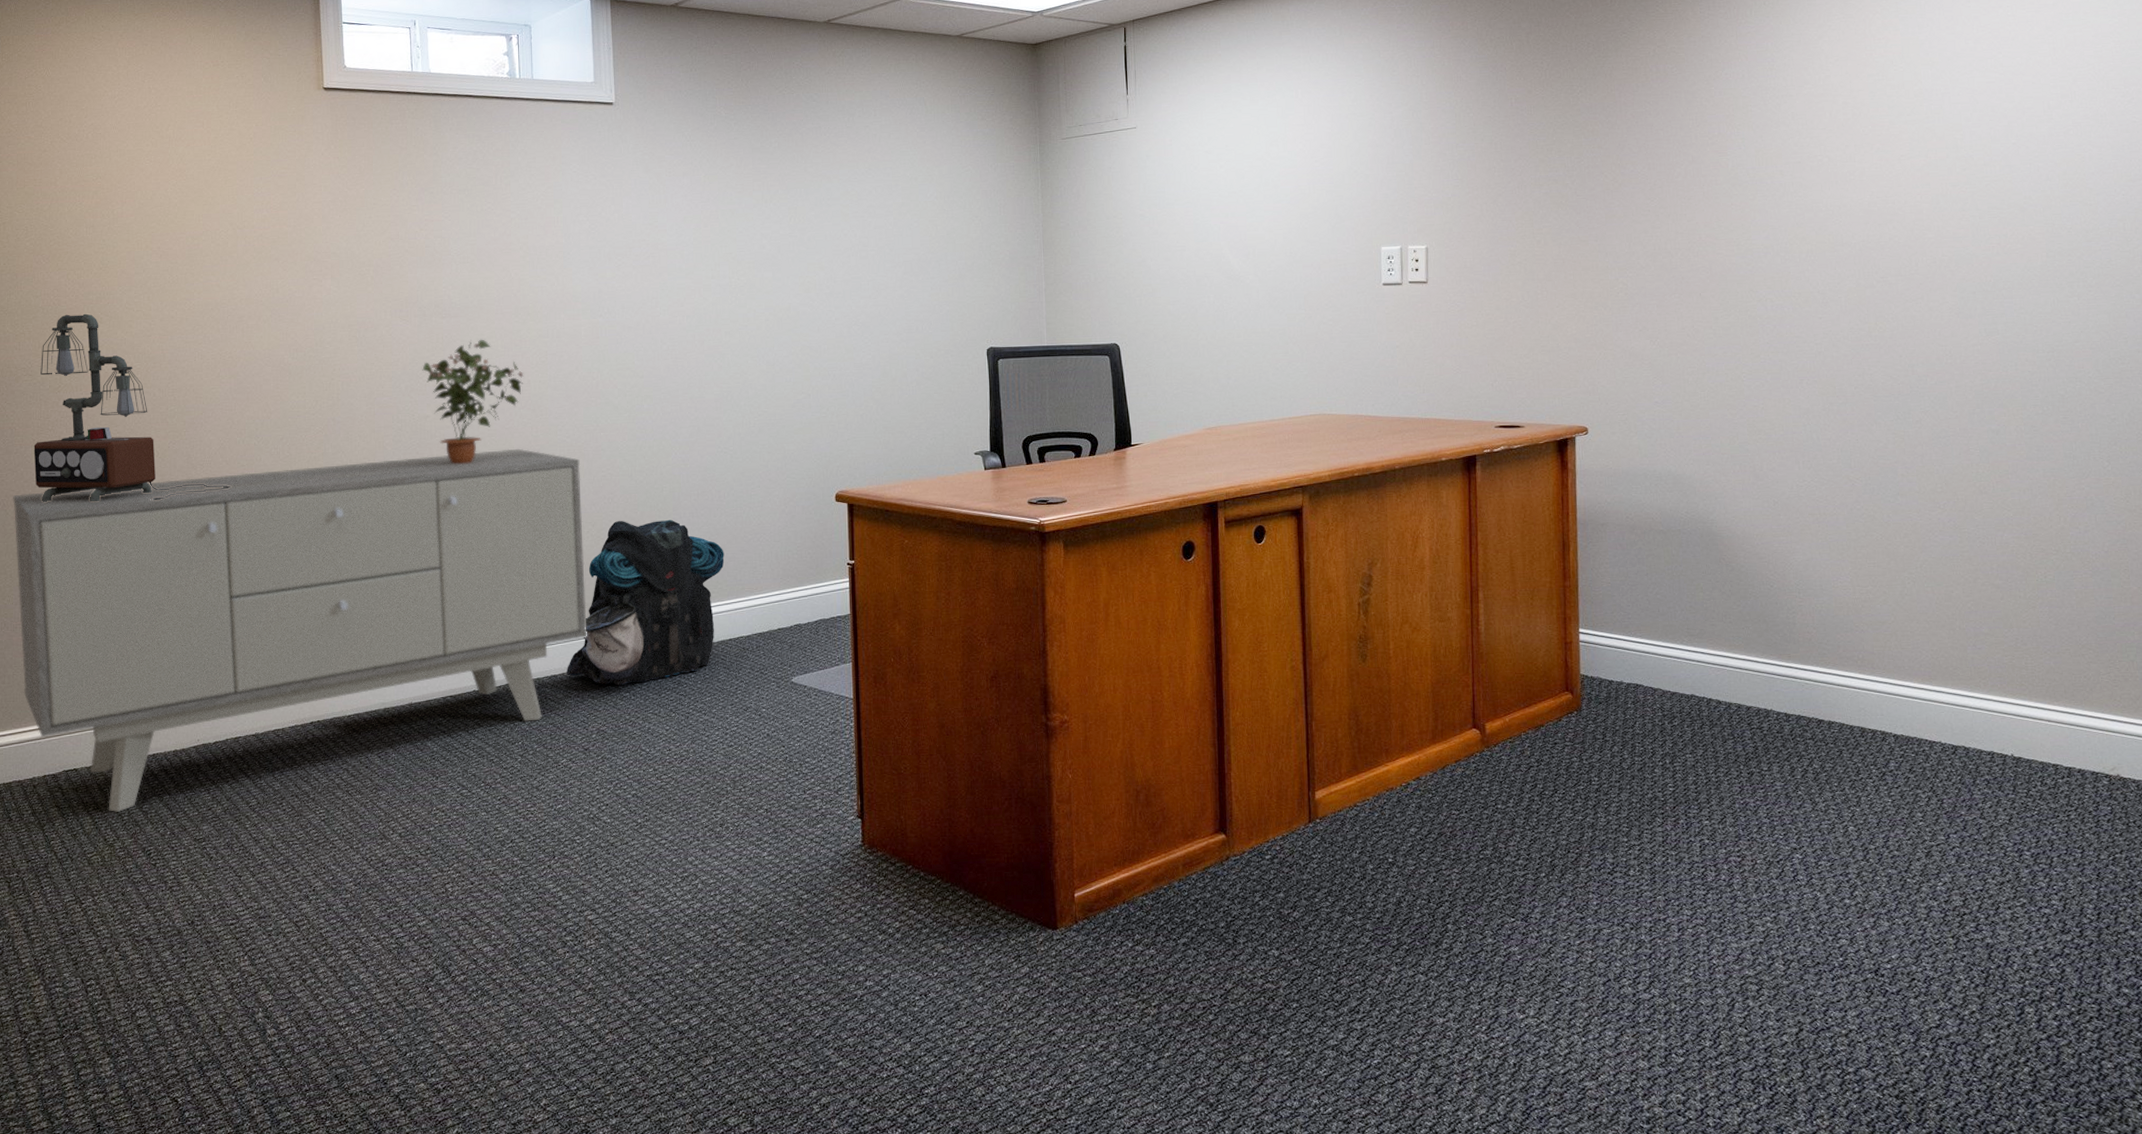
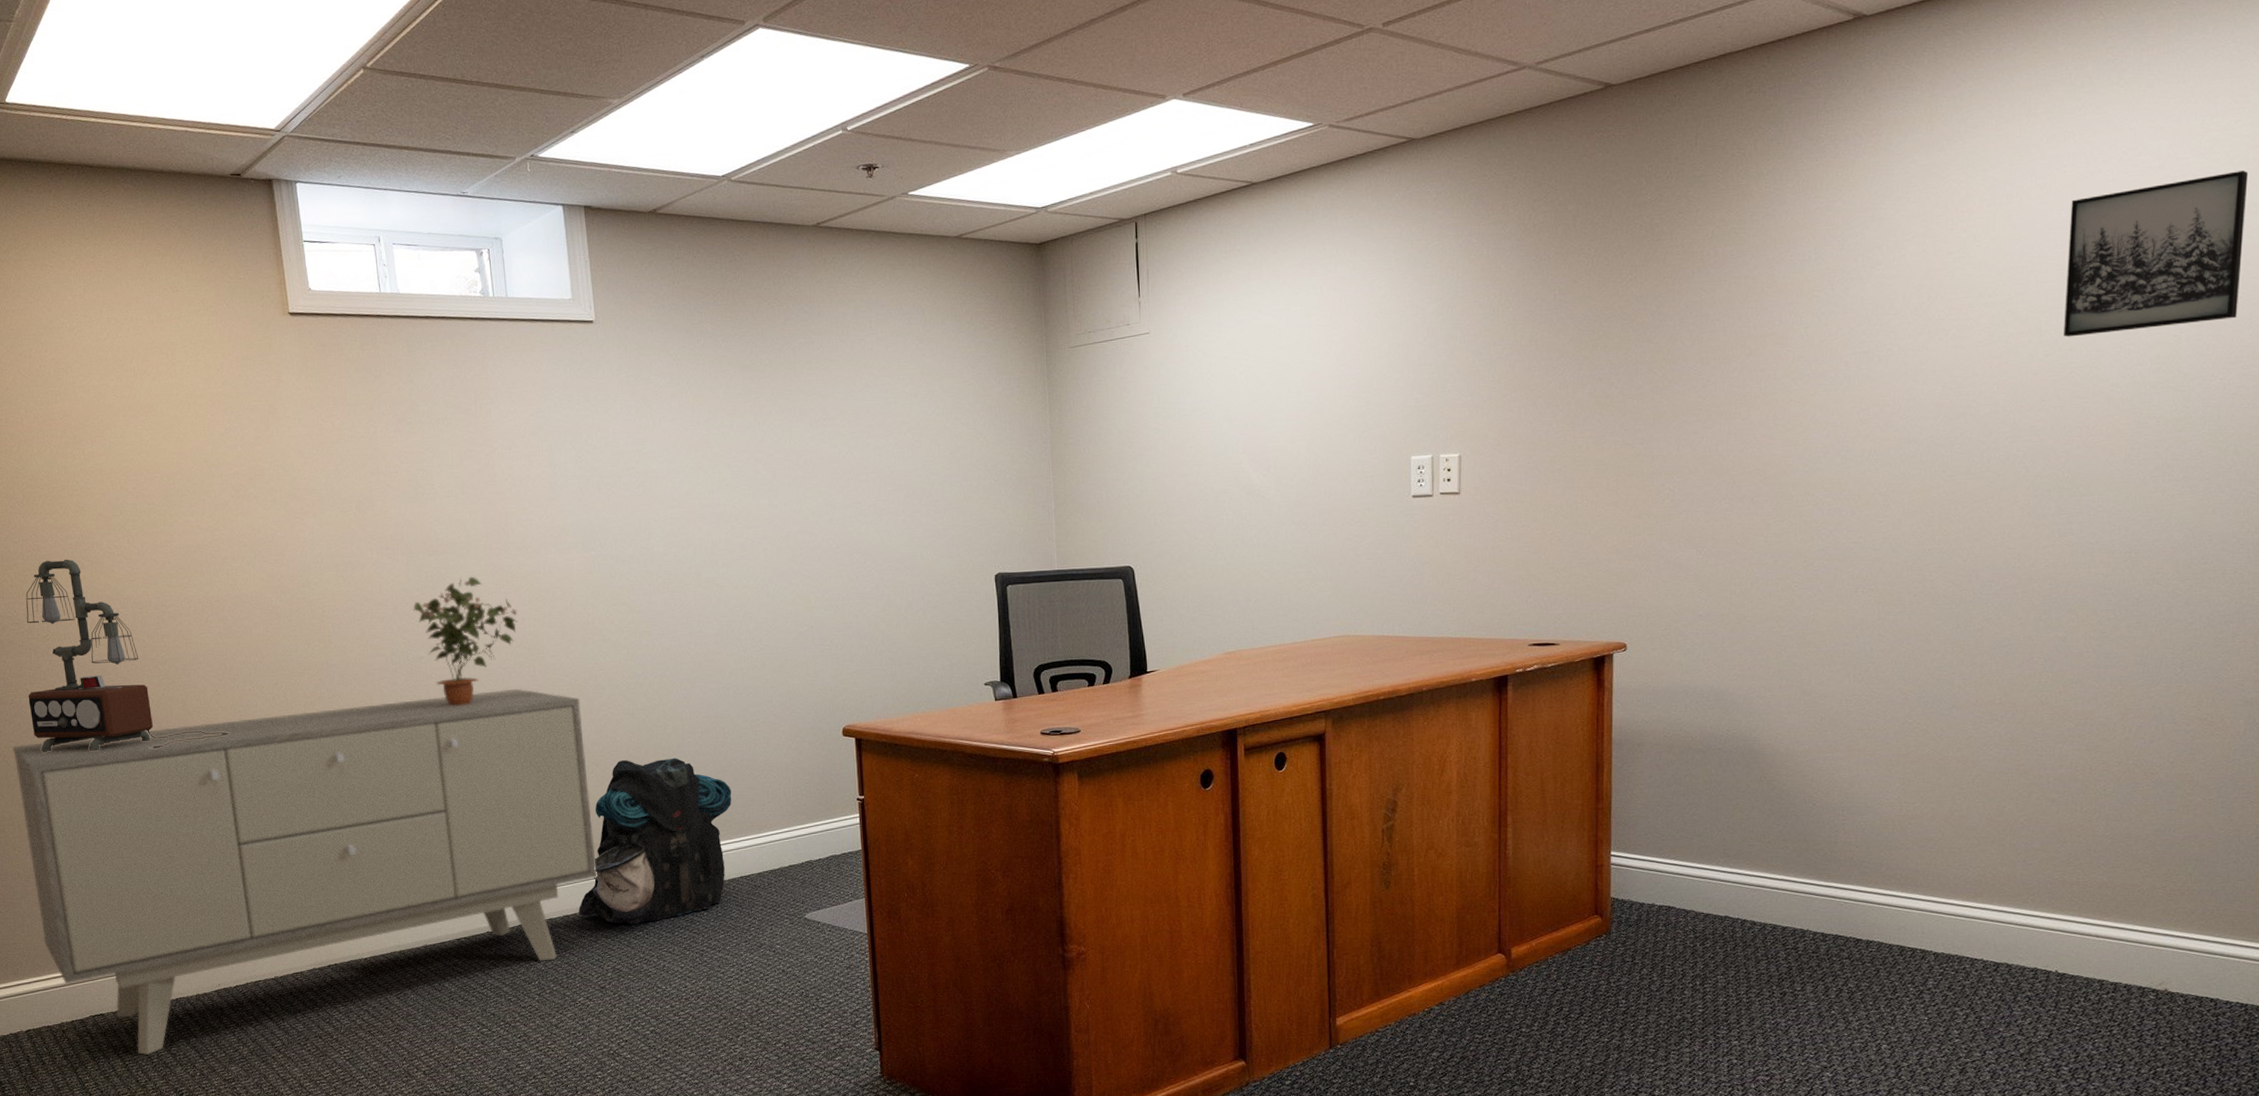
wall art: none [1976,10,2134,154] -> present [2064,170,2249,337]

